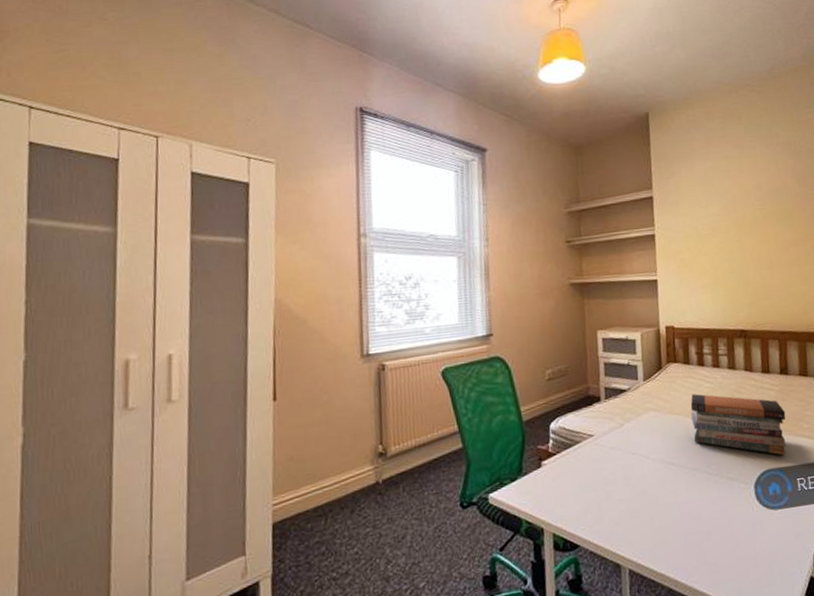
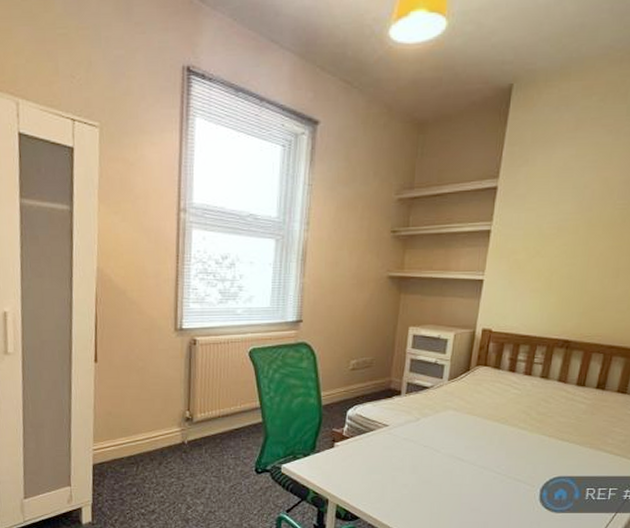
book stack: present [690,394,786,456] -> none [488,398,592,466]

